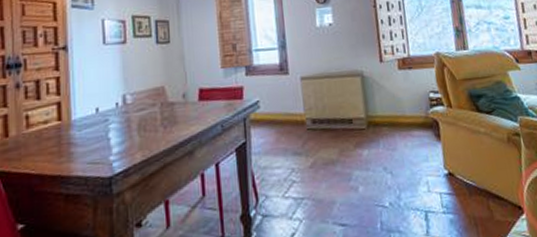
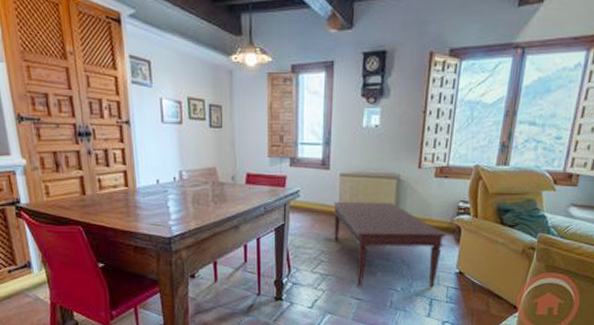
coffee table: none [297,102,426,209] -> present [333,201,447,287]

